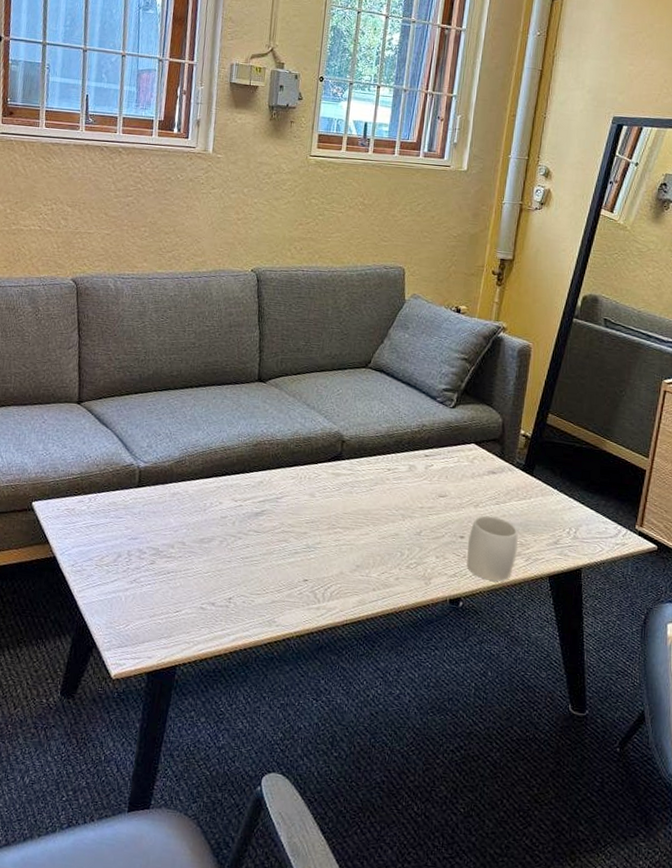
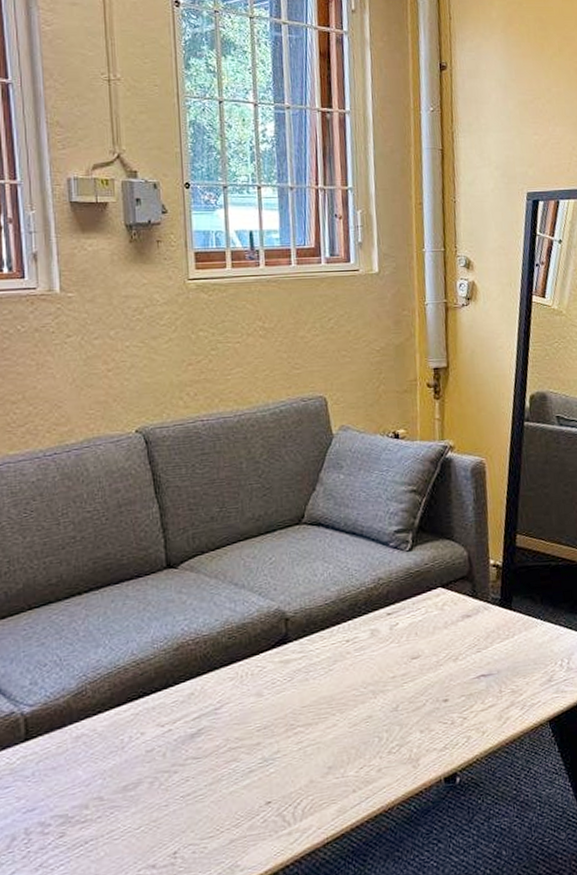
mug: present [467,515,518,582] -> none [453,667,510,744]

